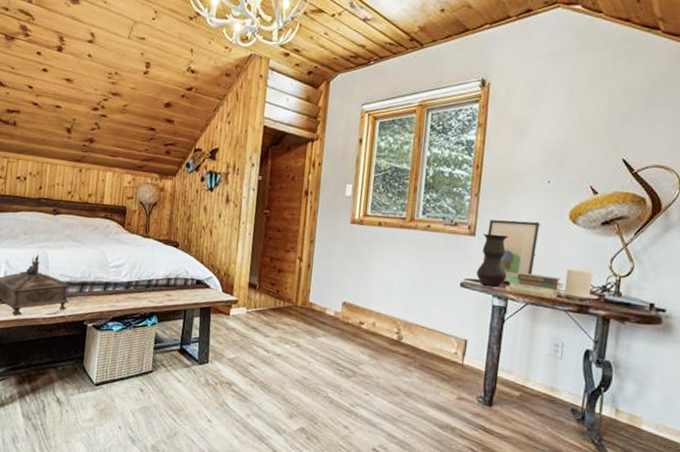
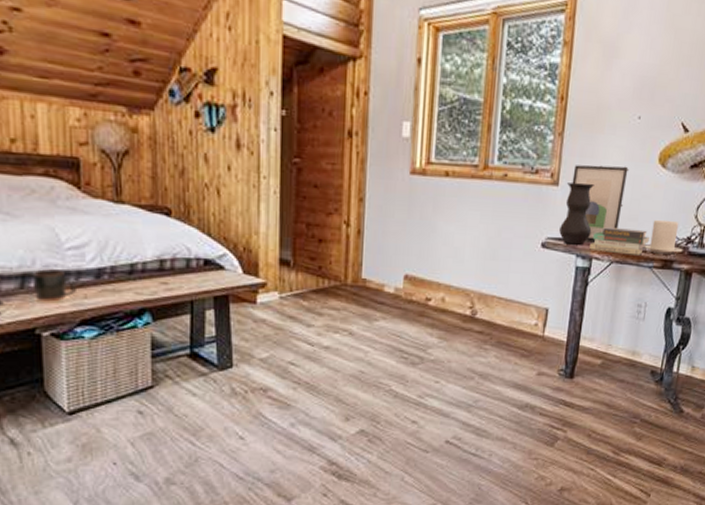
mug: none [87,280,114,303] -> present [33,269,78,302]

